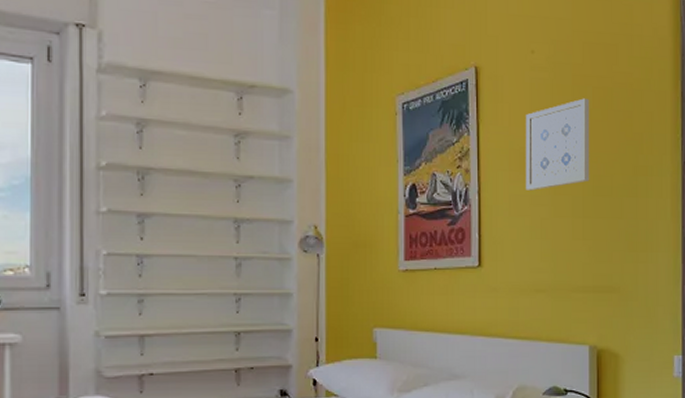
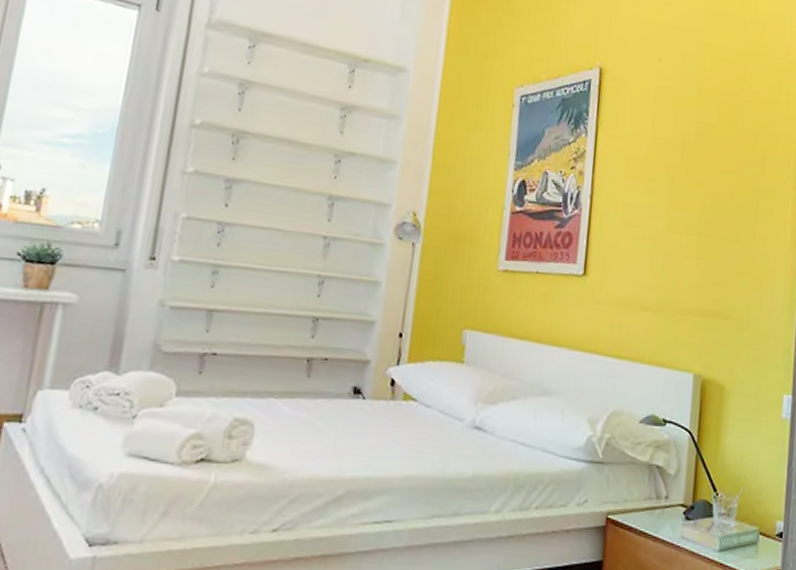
wall art: present [526,98,590,191] -> none [641,112,715,202]

